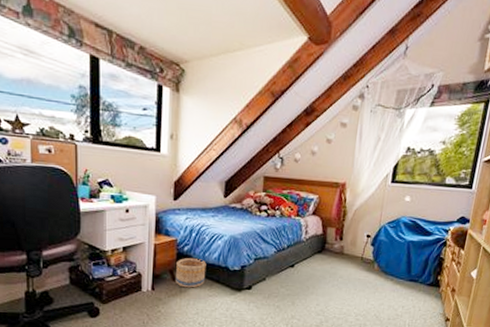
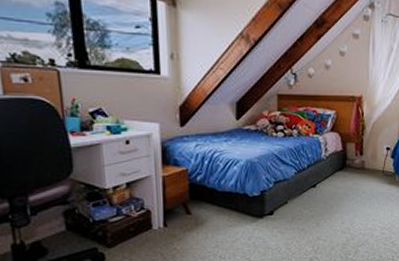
basket: present [176,257,207,288] -> none [189,187,223,220]

